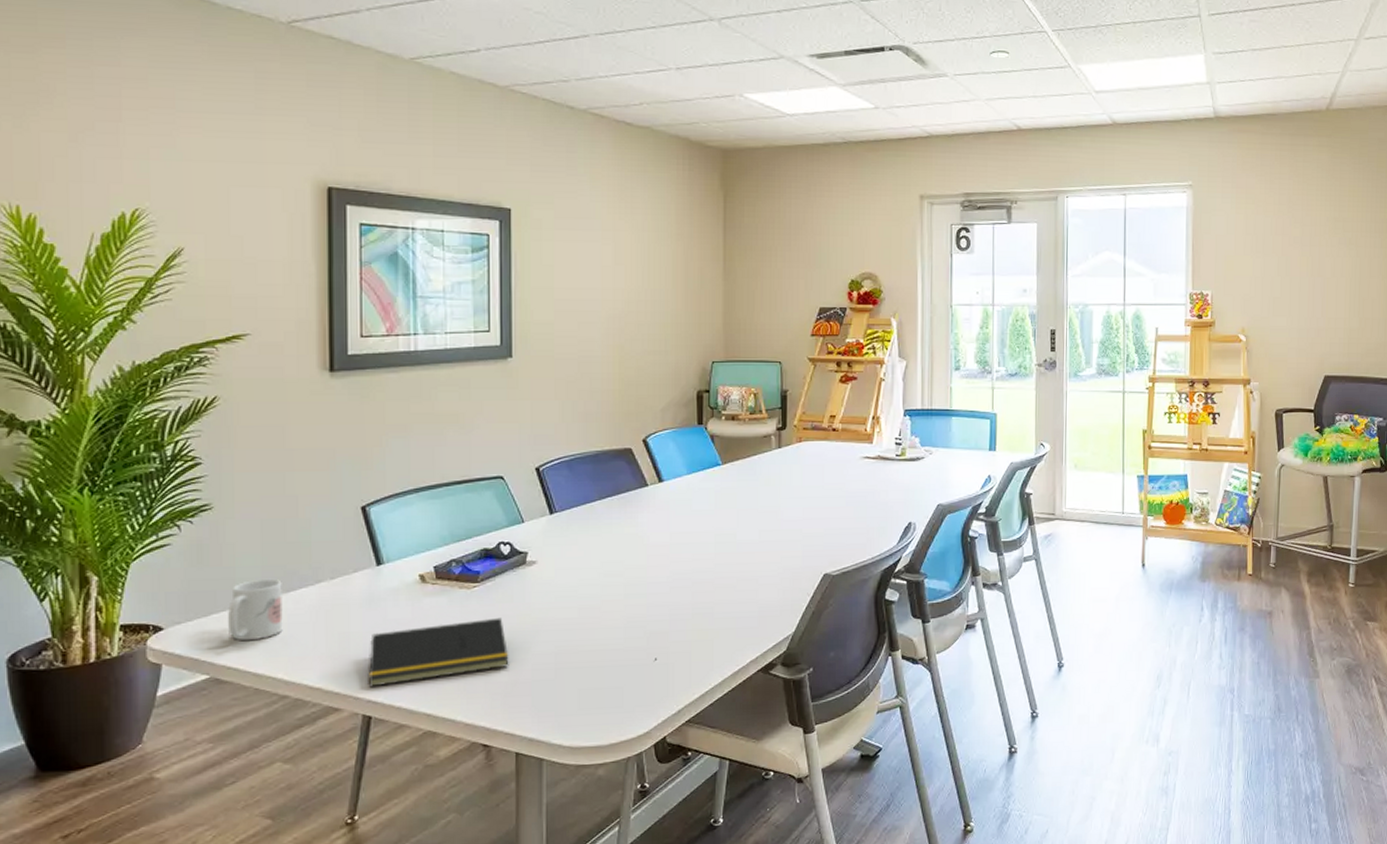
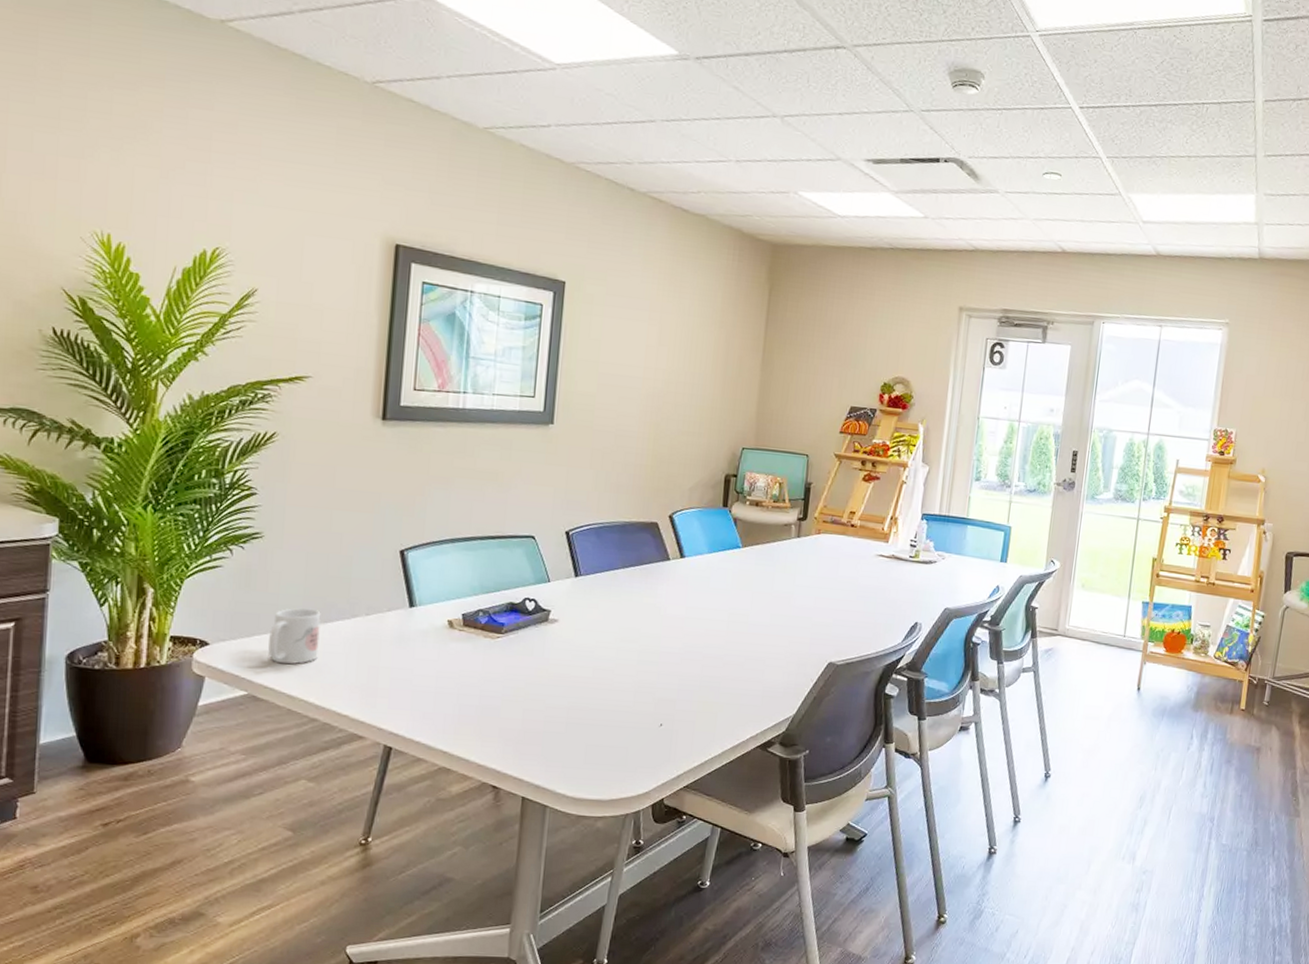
notepad: present [368,617,509,687] -> none [391,668,525,721]

